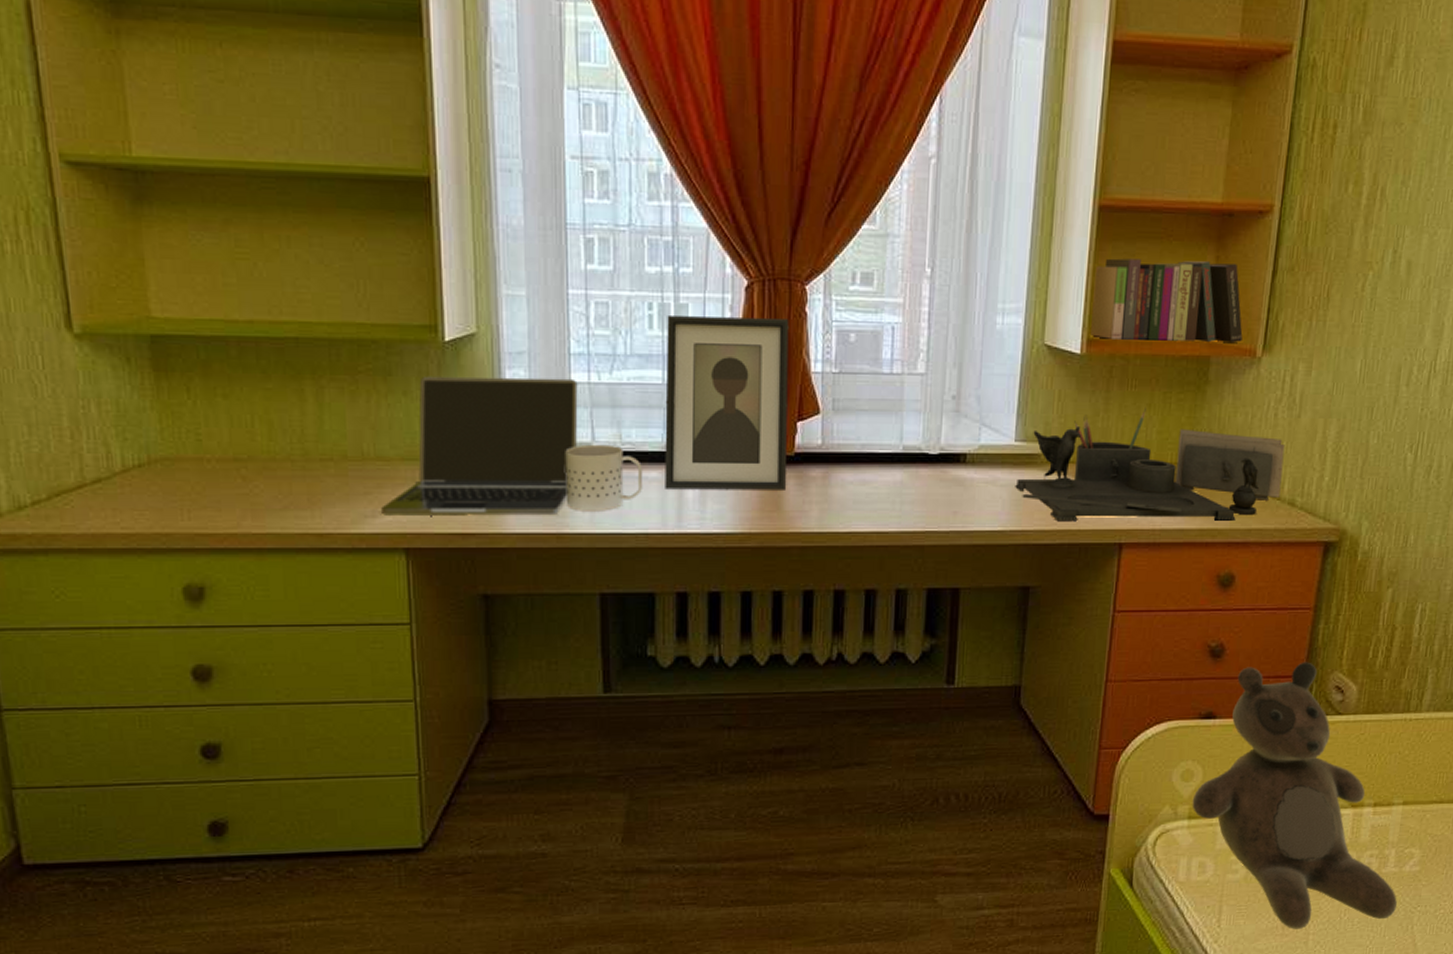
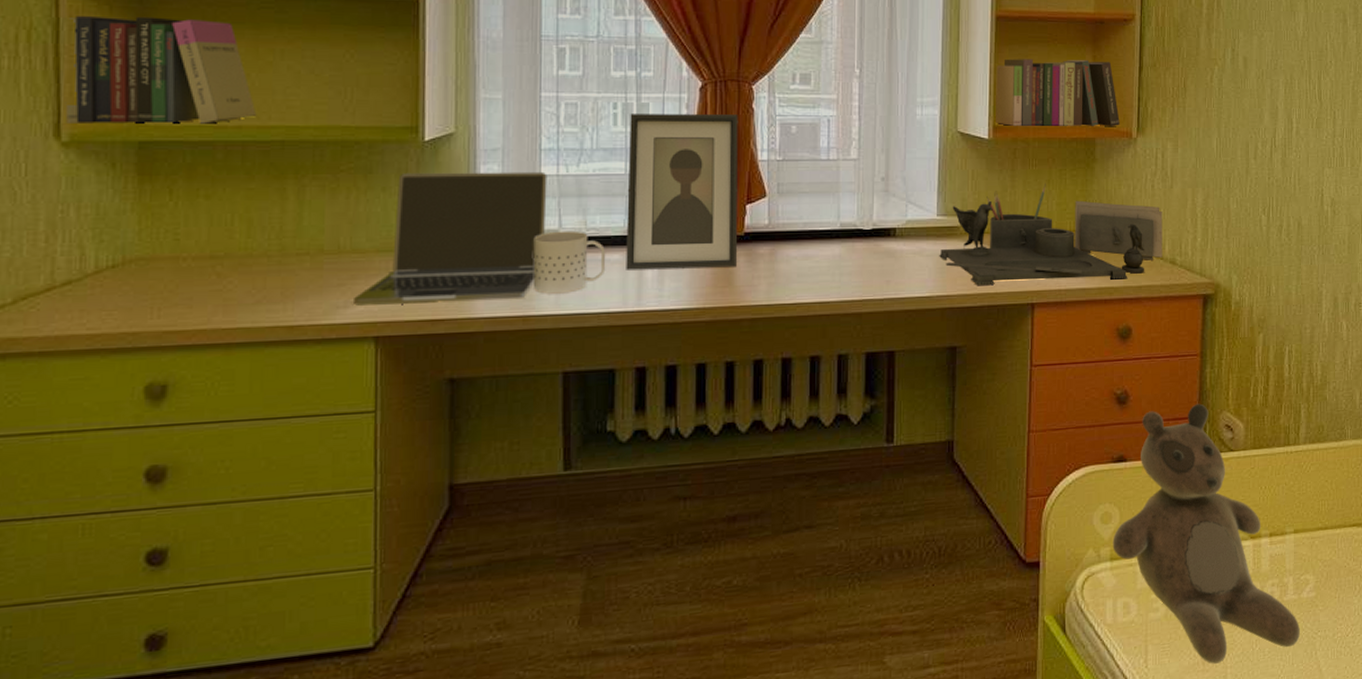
books: none [66,196,268,318] -> present [65,16,257,124]

